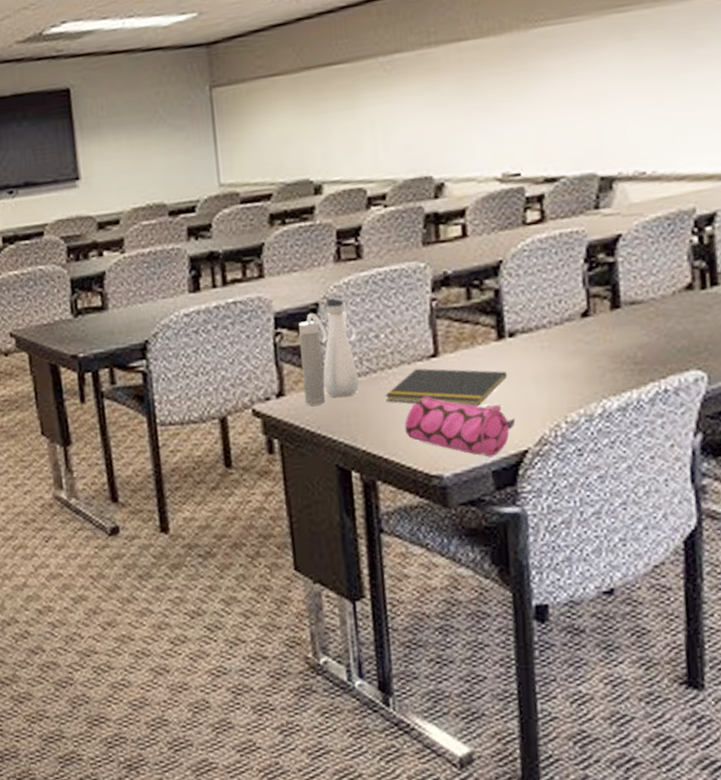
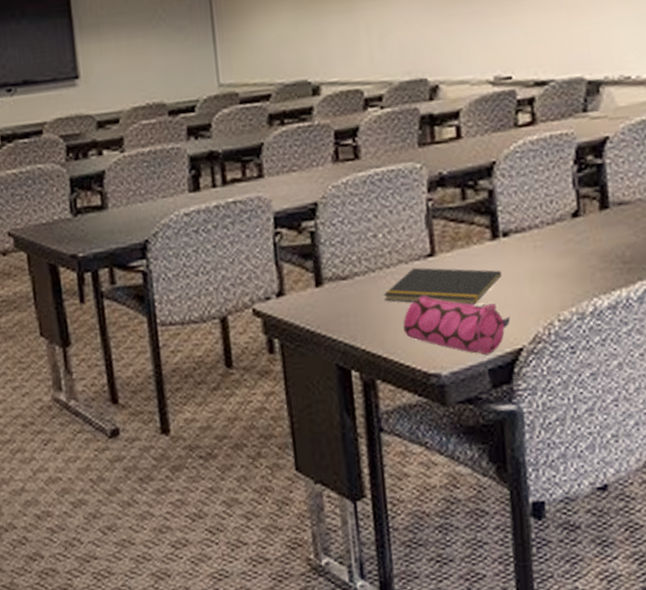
water bottle: present [298,298,359,406] -> none [298,198,358,305]

